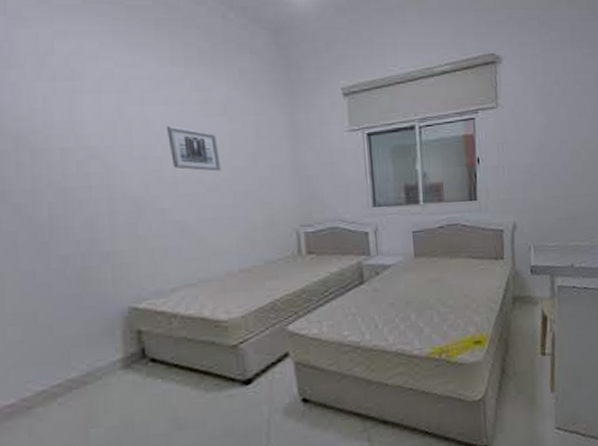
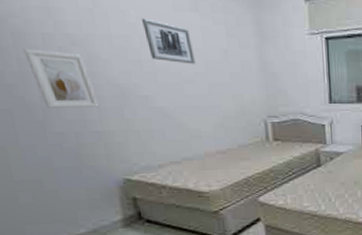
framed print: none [40,164,112,228] -> present [23,48,100,108]

